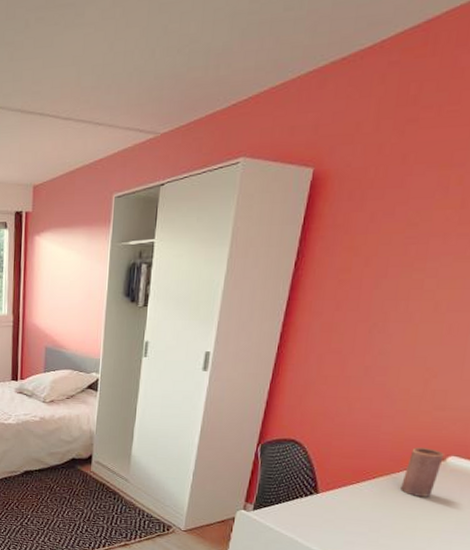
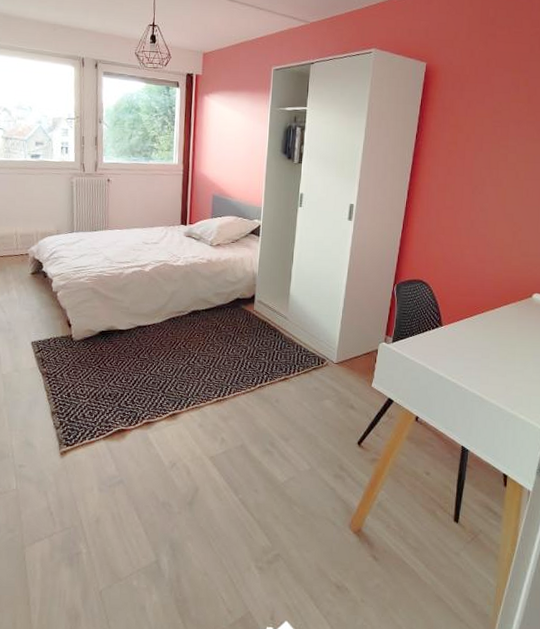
candle: present [400,447,444,497] -> none [502,286,531,327]

